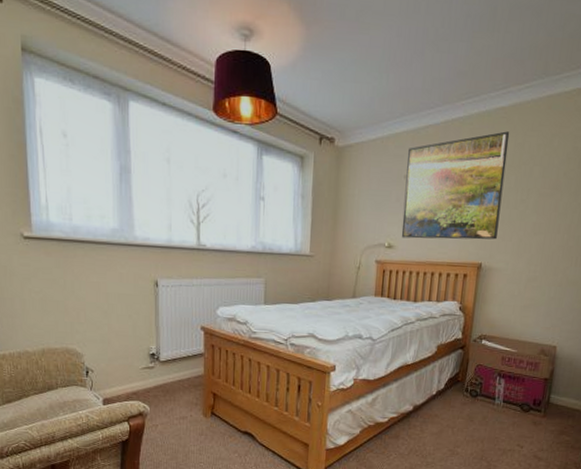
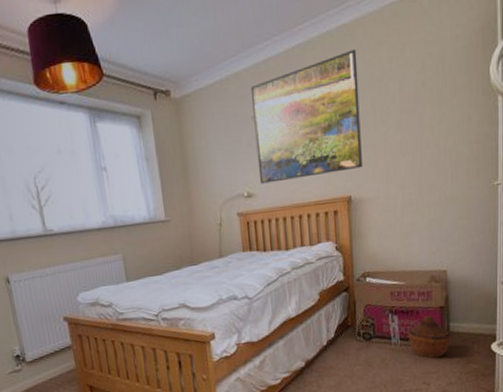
woven basket: none [511,384,550,424] -> present [407,315,451,359]

